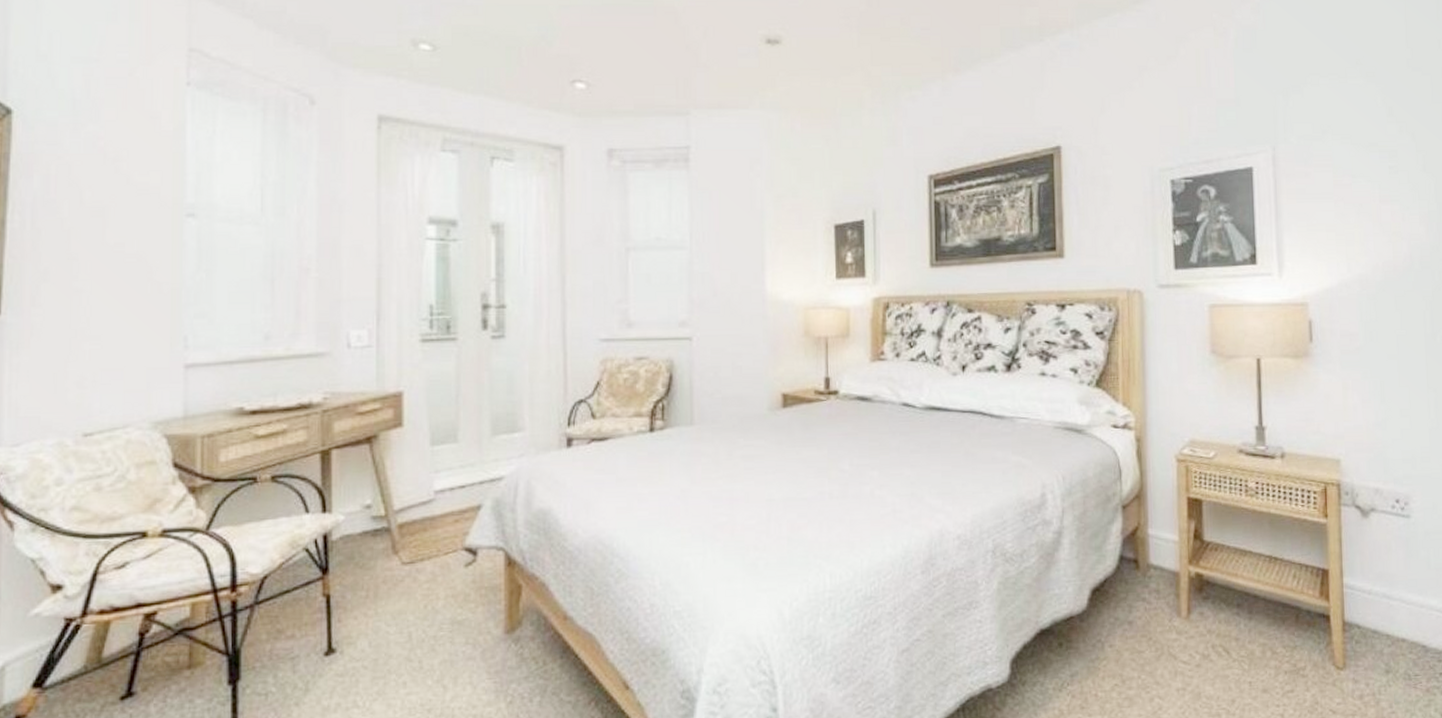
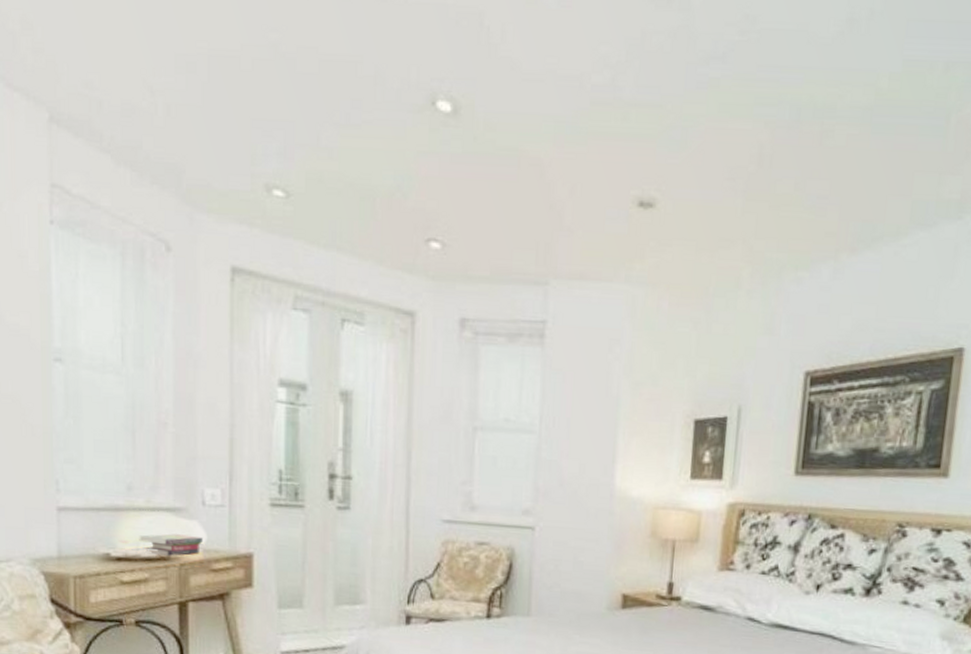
books: none [277,379,349,404] -> present [139,533,204,556]

